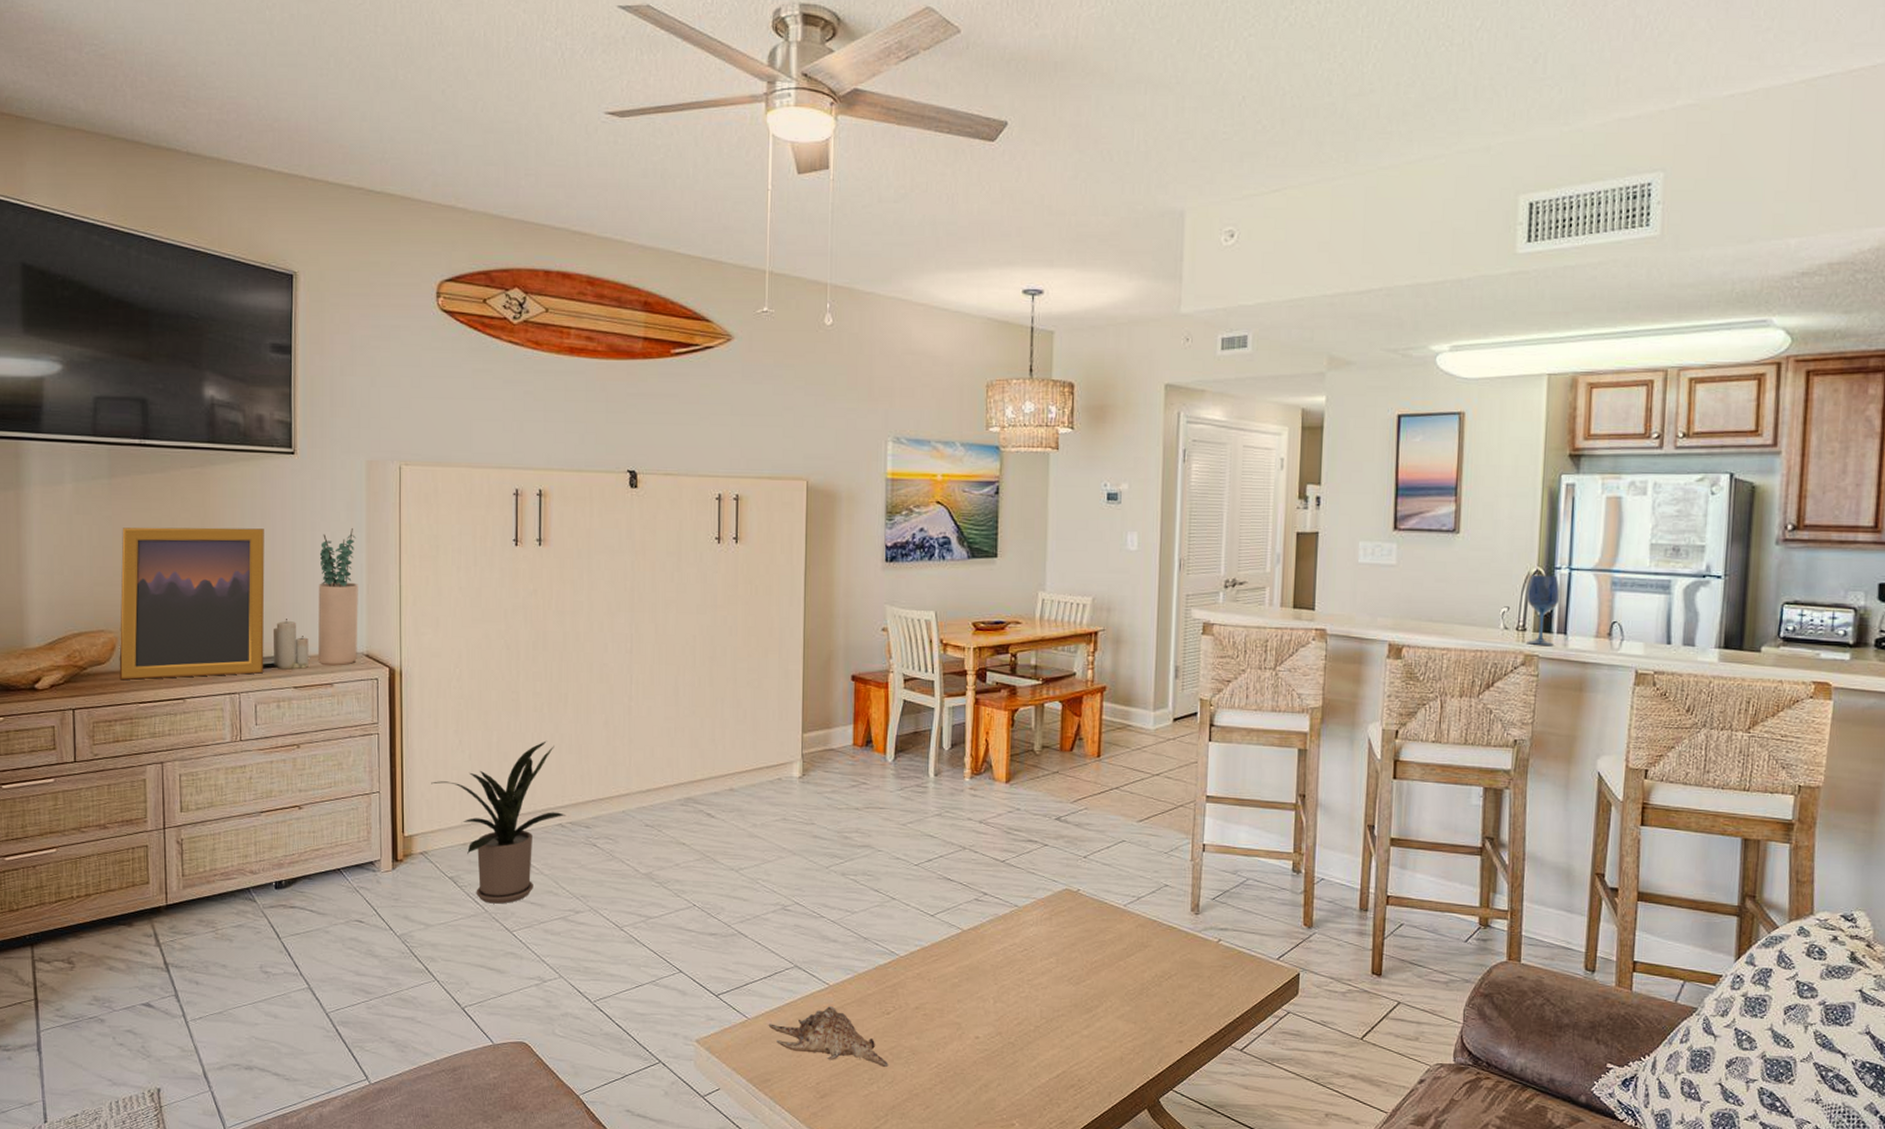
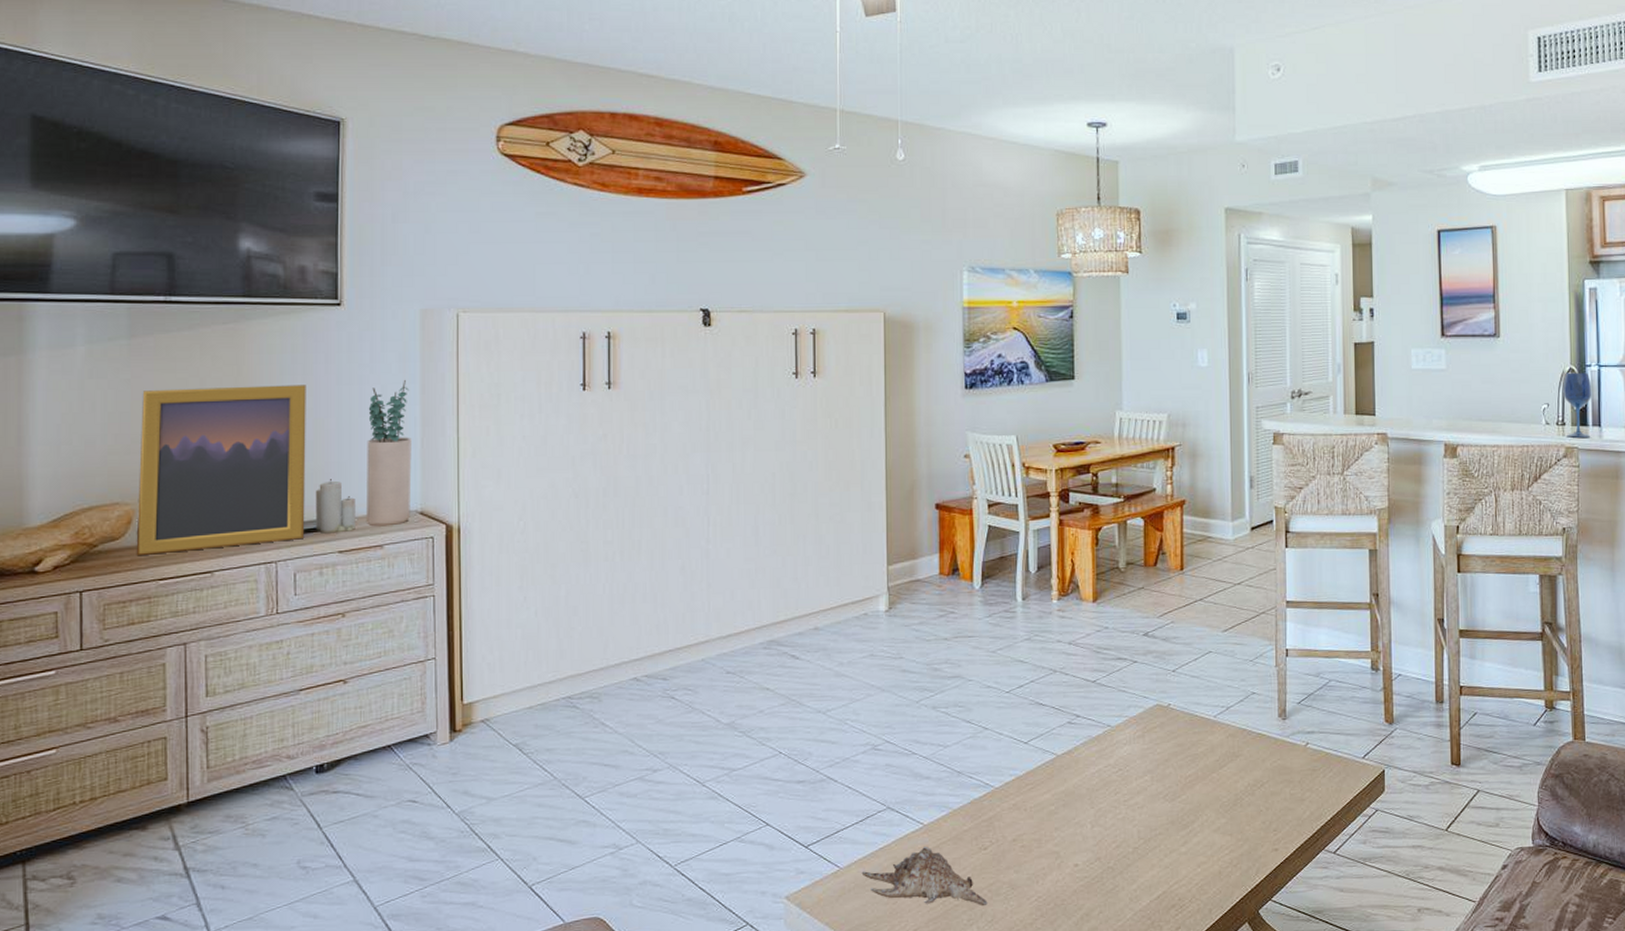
house plant: present [431,741,567,904] -> none [493,591,642,769]

